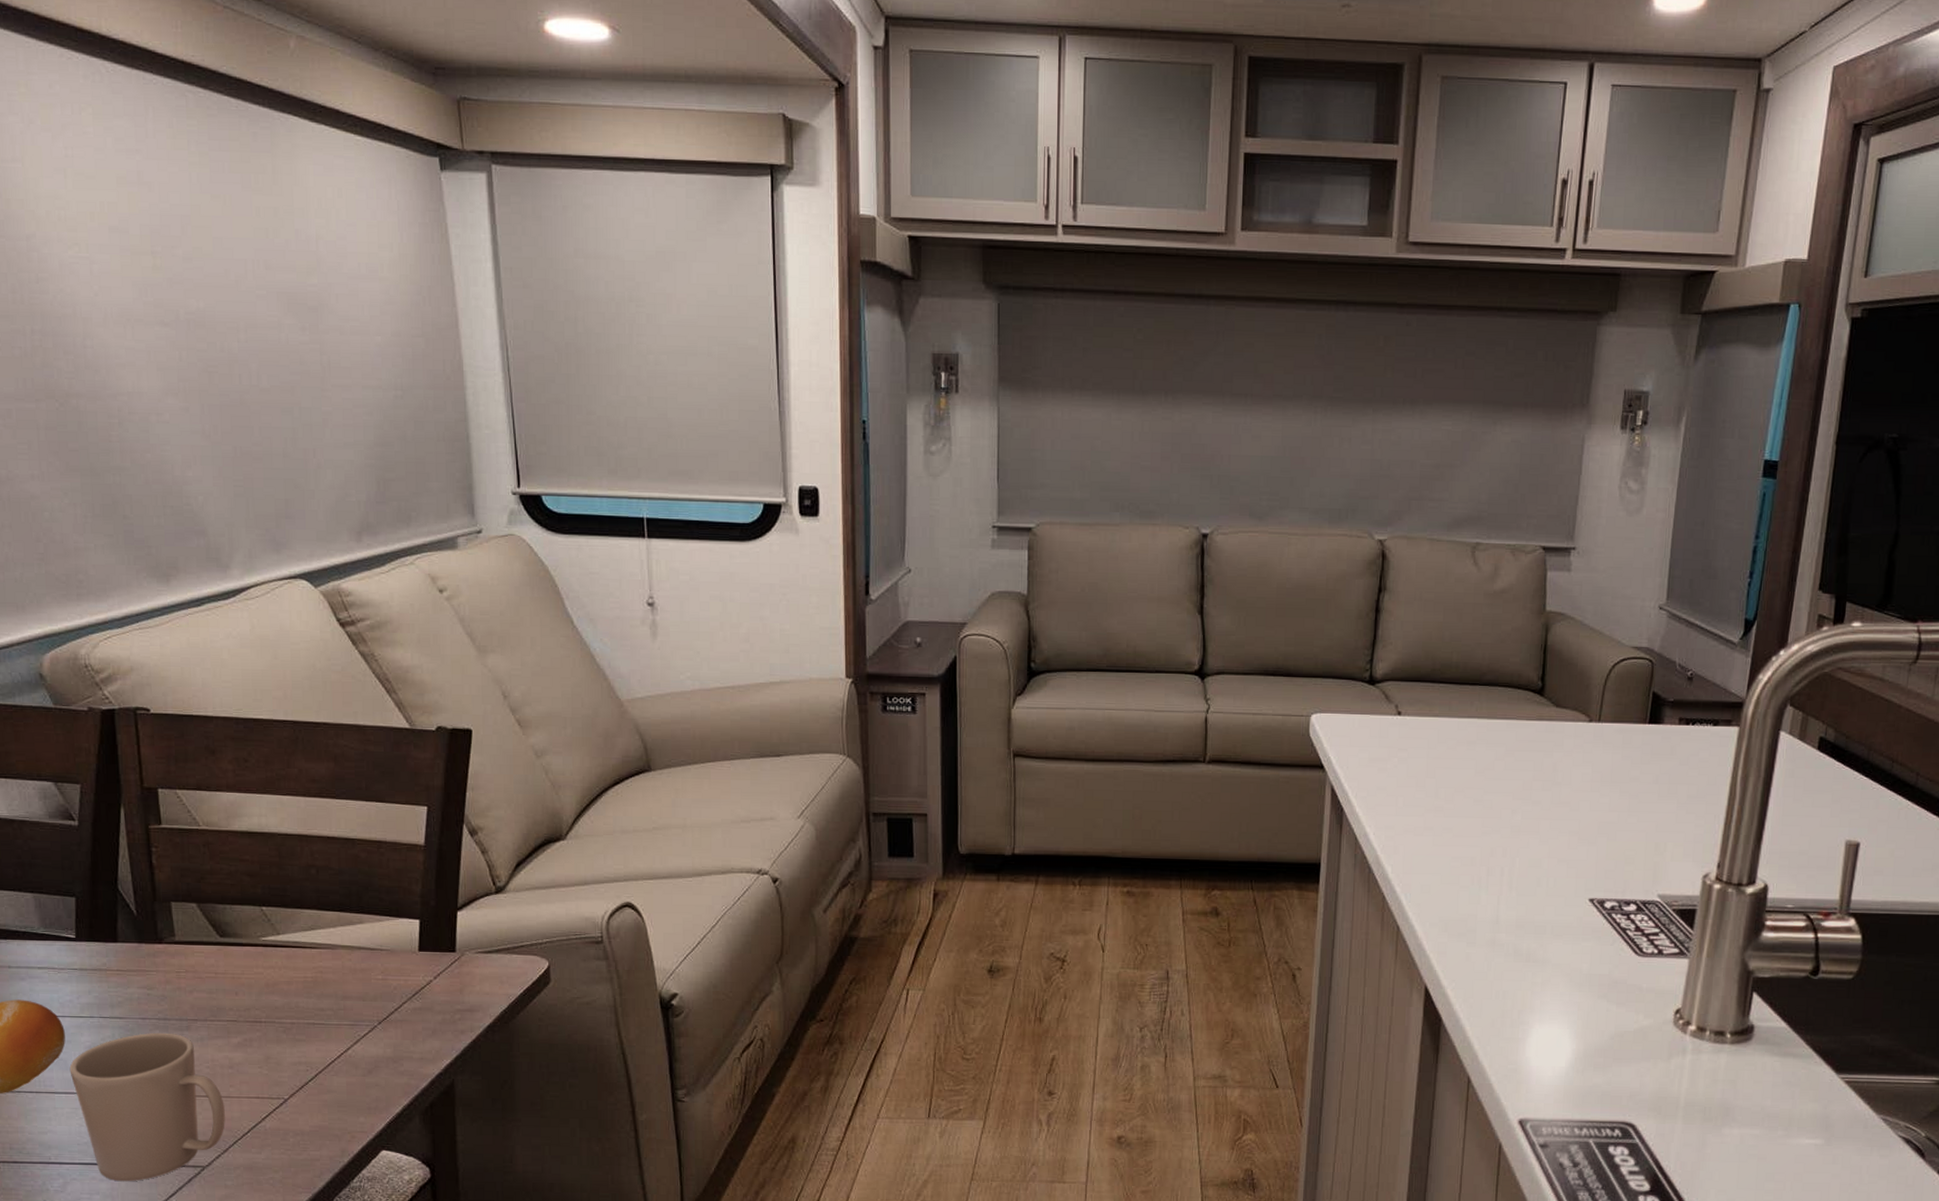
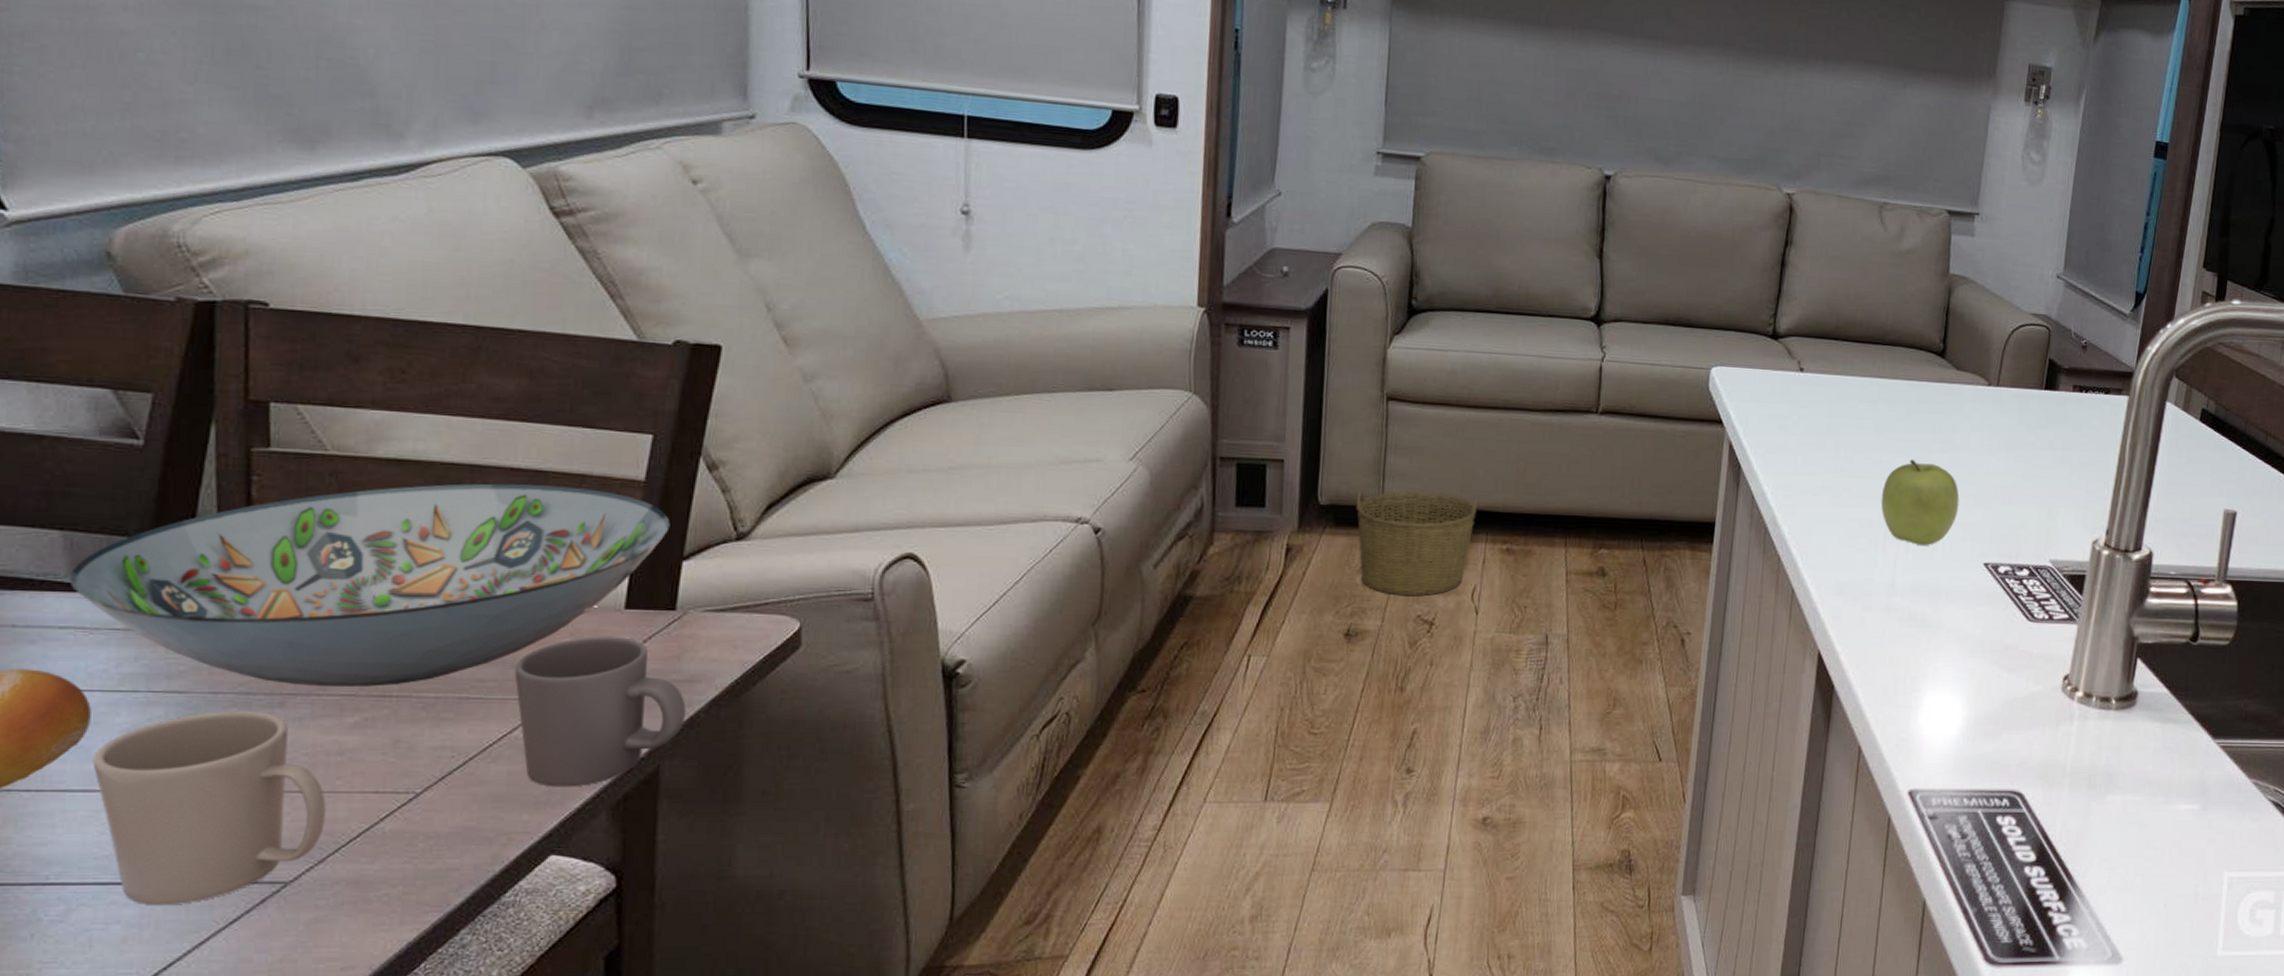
decorative bowl: none [40,850,446,1014] -> present [68,483,670,687]
mug: none [344,974,470,1096] -> present [514,636,686,787]
basket: none [991,839,1100,936] -> present [1355,490,1479,596]
fruit: none [1482,798,1562,882] -> present [1880,459,1959,546]

